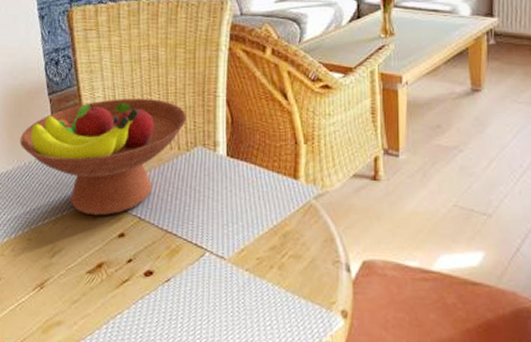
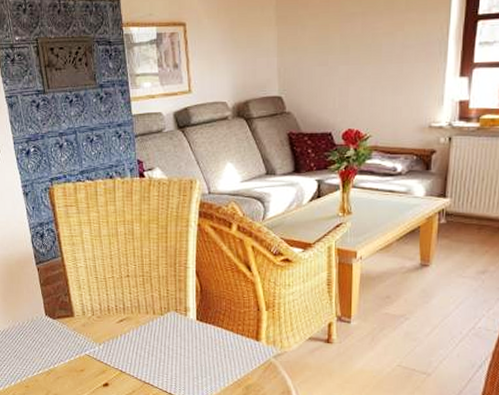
fruit bowl: present [20,98,187,216] -> none [13,268,160,369]

